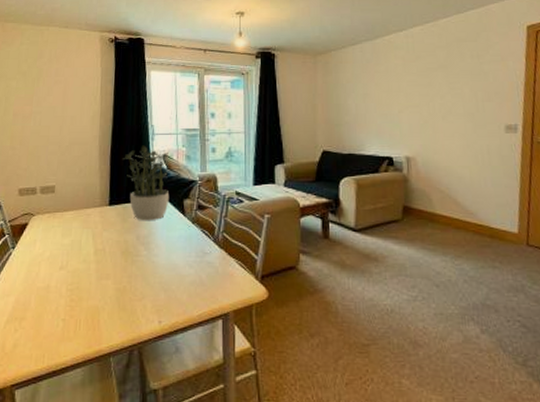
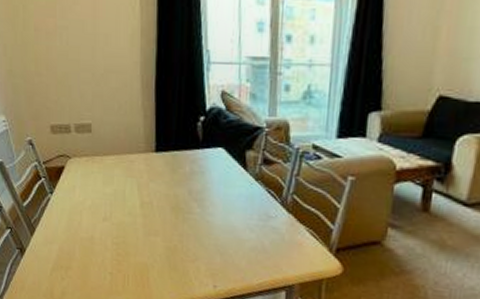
potted plant: present [122,145,170,221] -> none [170,77,229,174]

